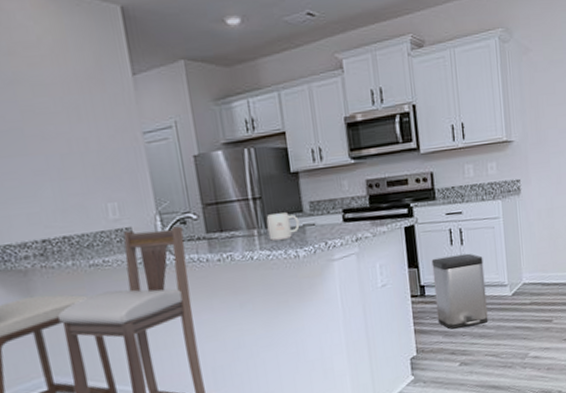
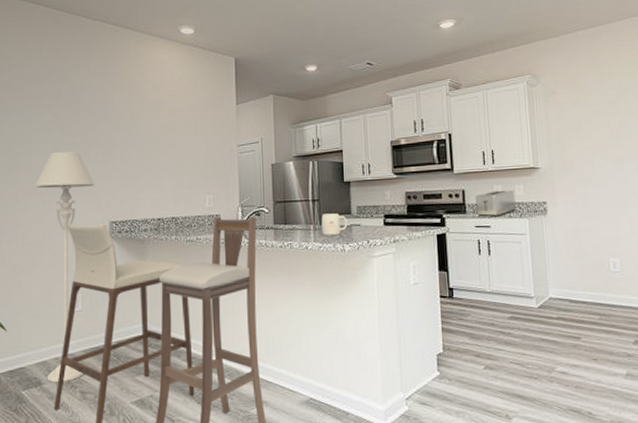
pedal bin: present [431,253,488,329] -> none [460,263,514,332]
toaster: none [445,168,489,203] -> present [475,190,516,218]

